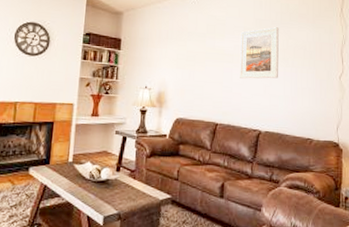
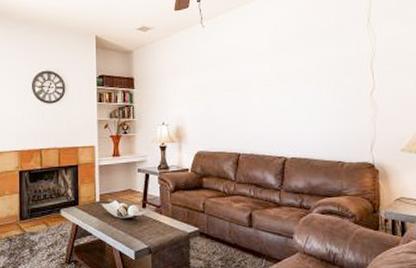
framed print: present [240,27,279,79] -> none [256,47,301,105]

